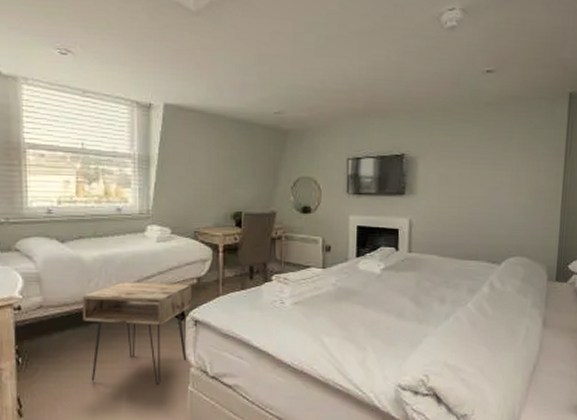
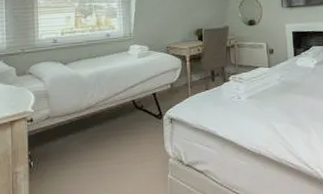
nightstand: present [82,282,191,385] -> none [81,89,167,177]

